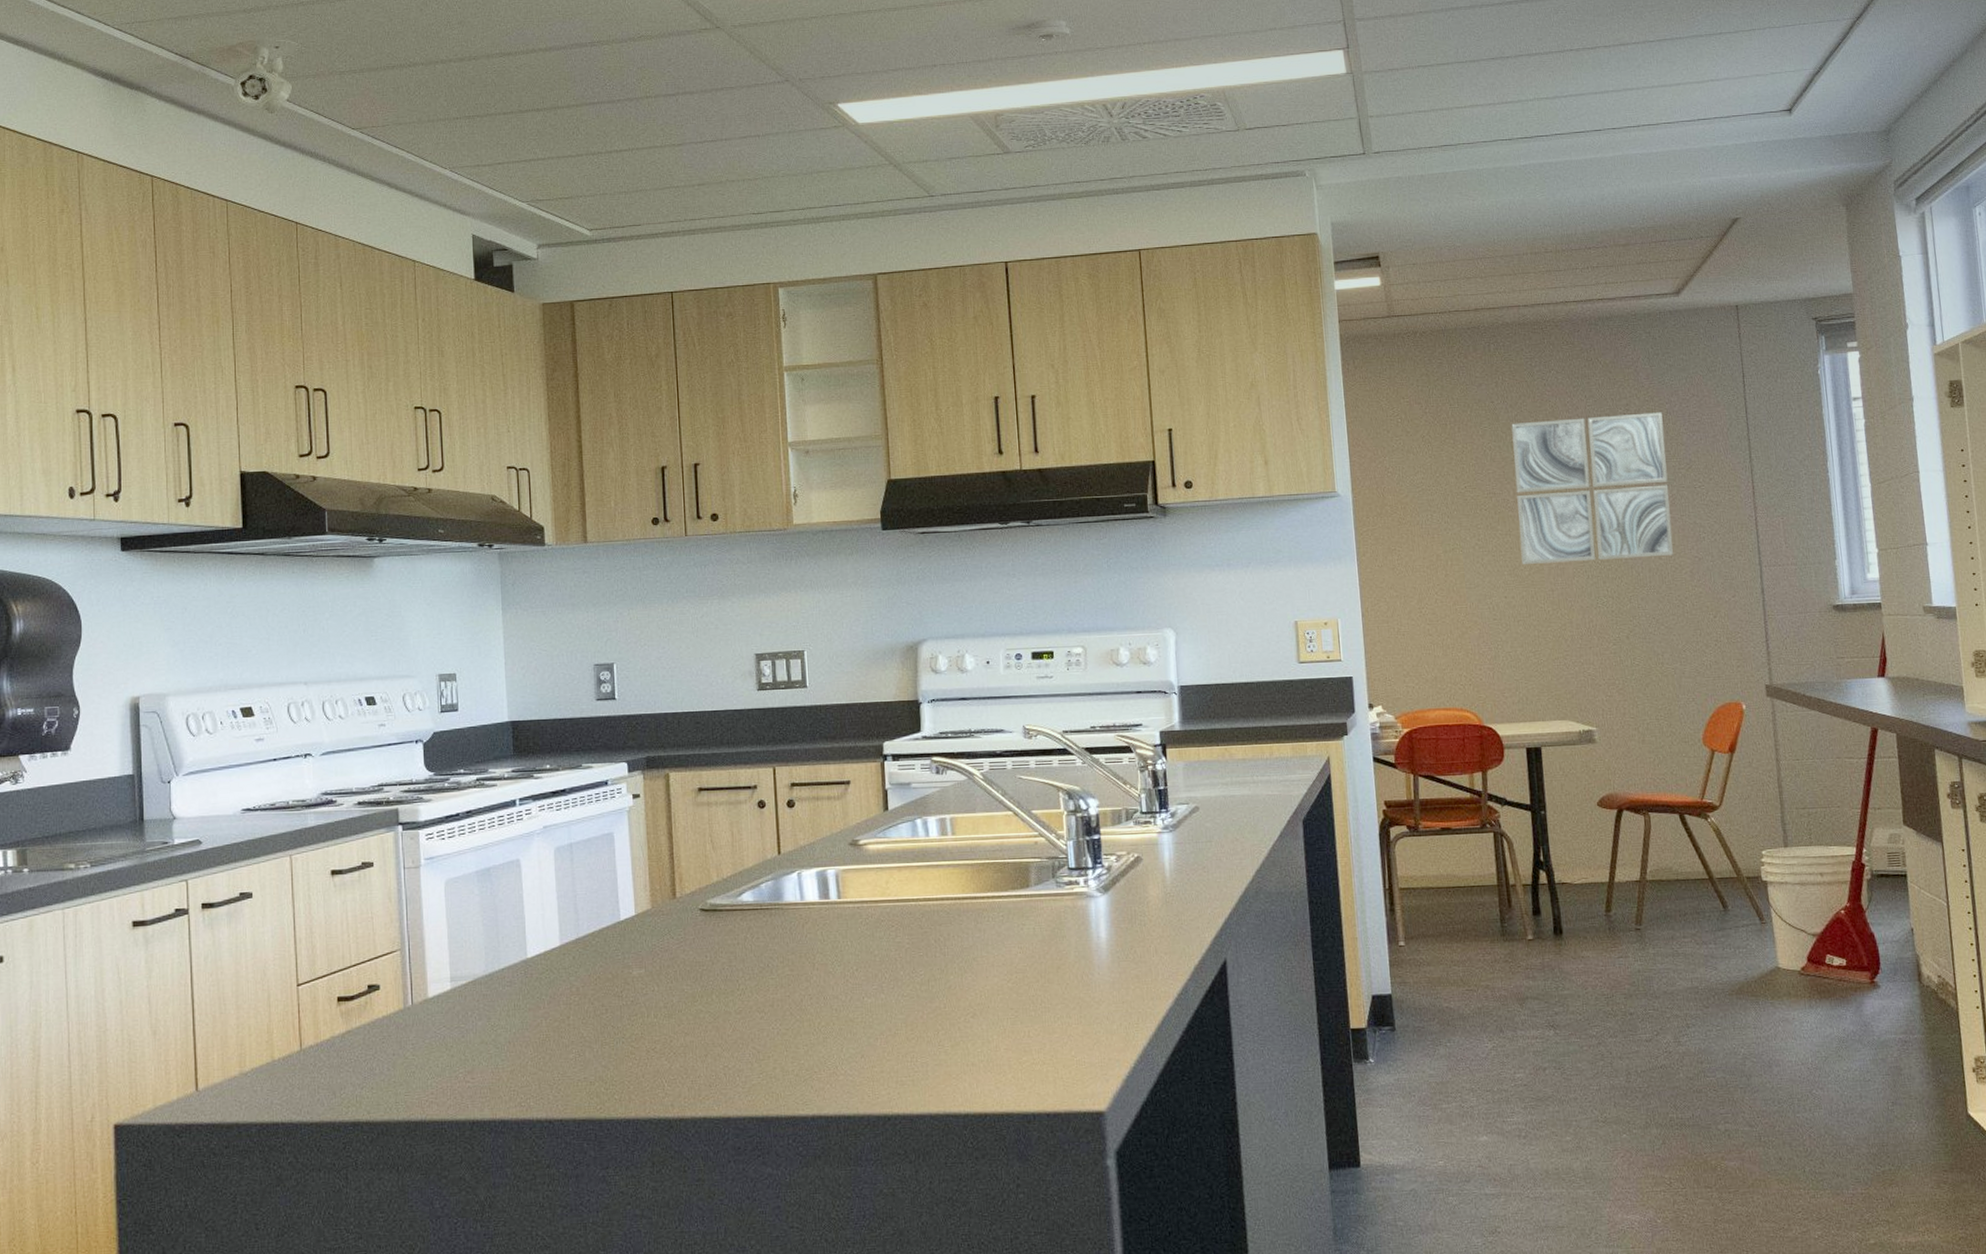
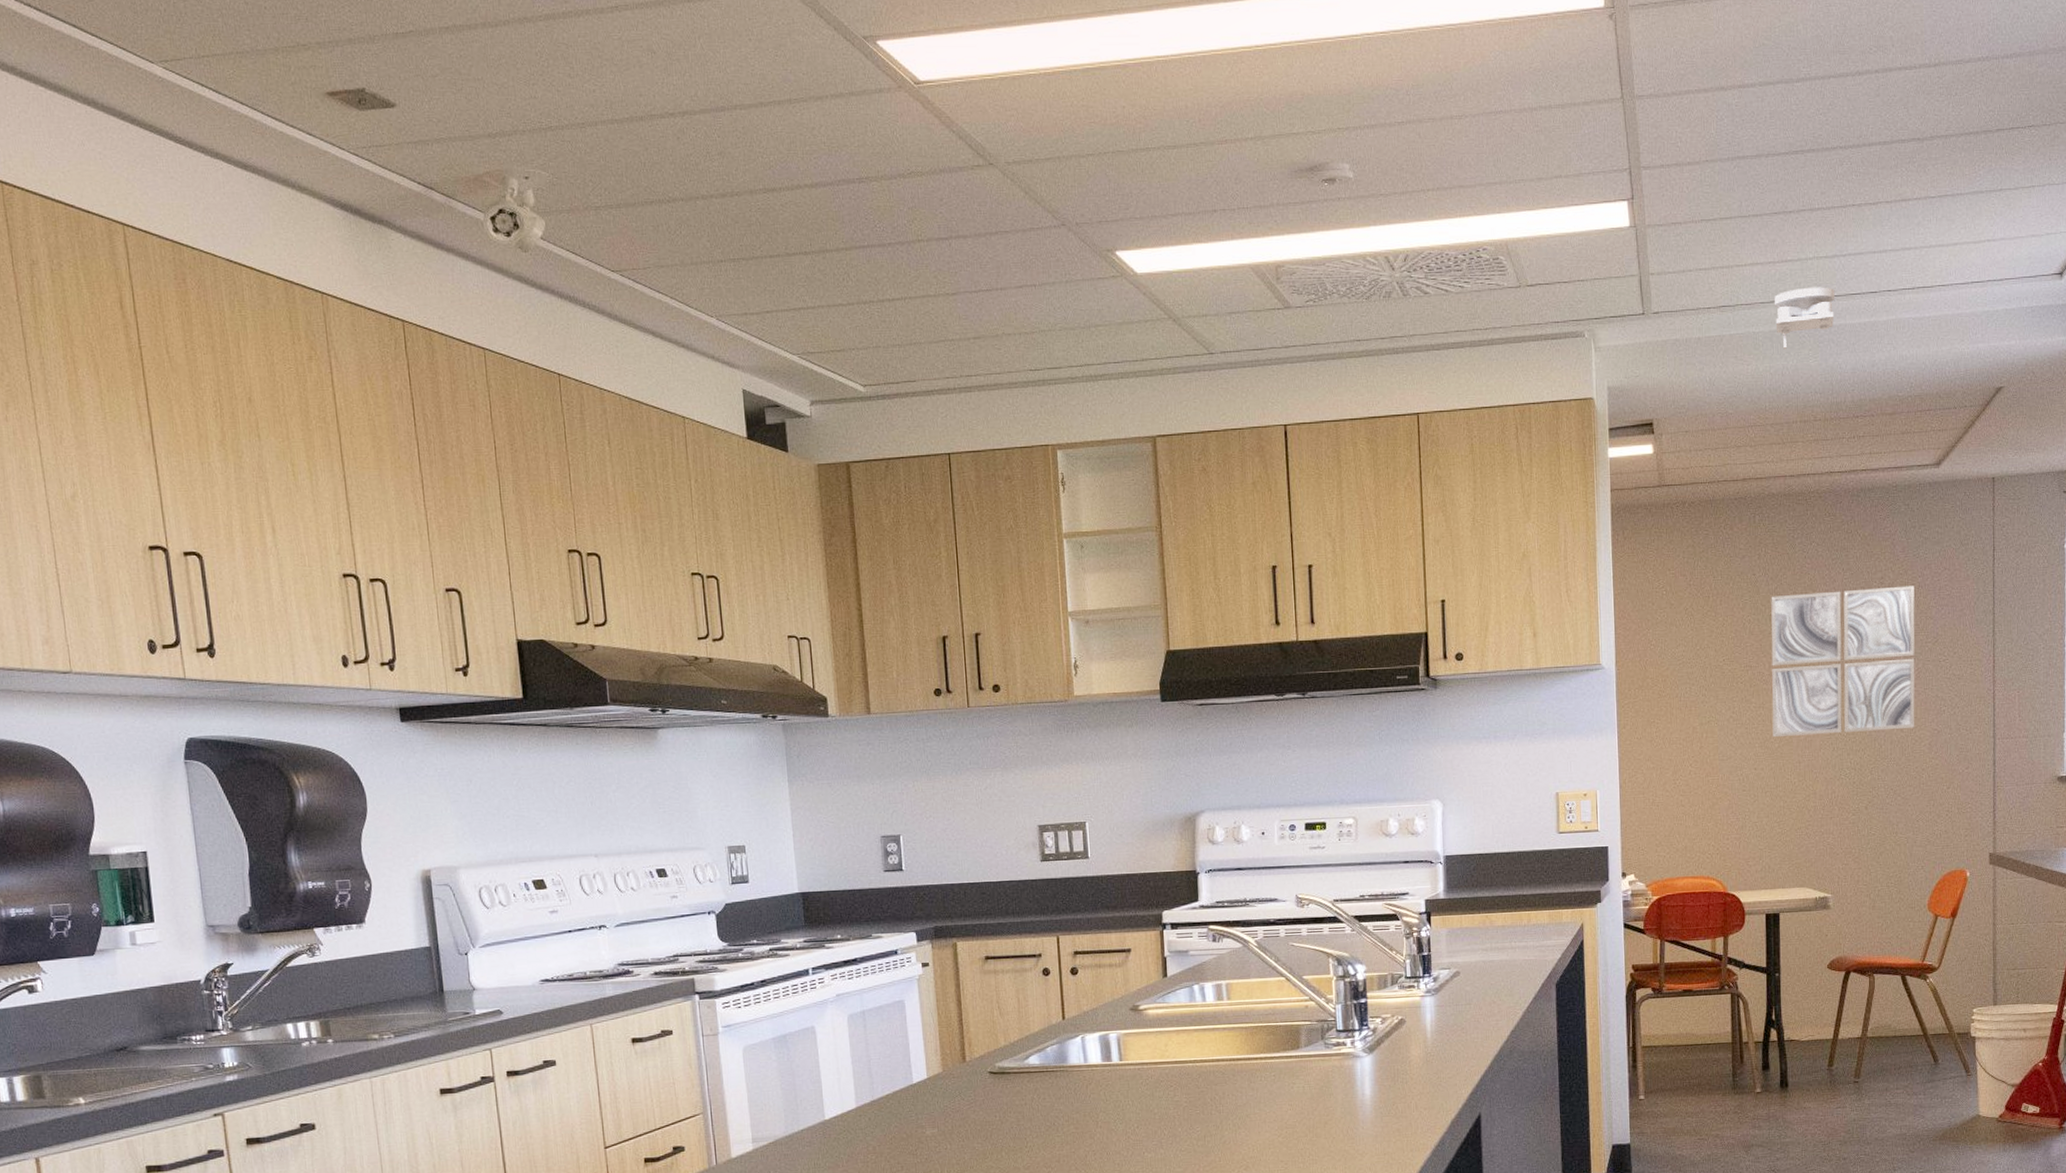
smoke detector: none [1497,126,1559,186] -> present [1775,287,1835,350]

